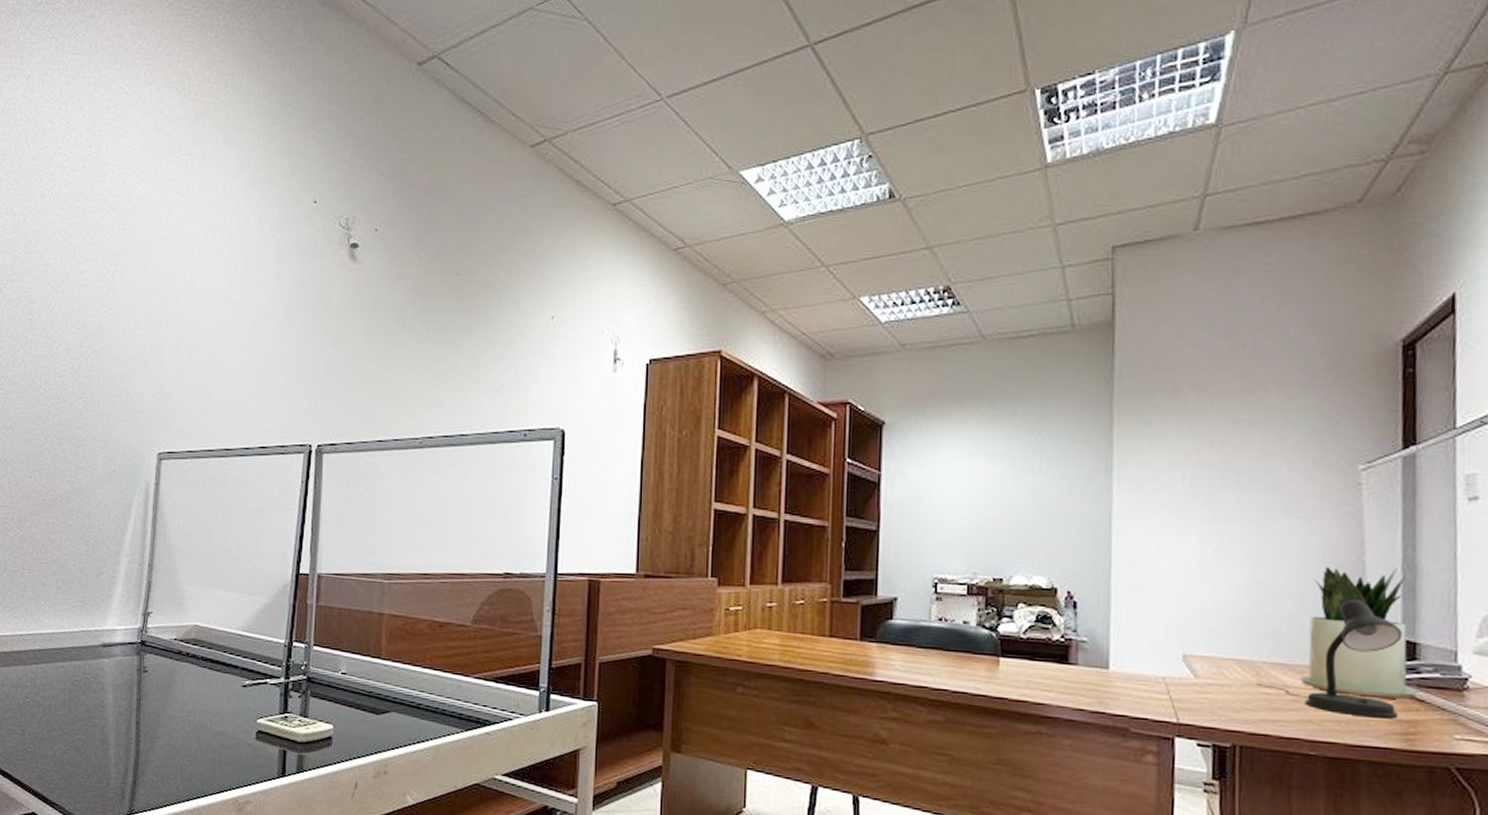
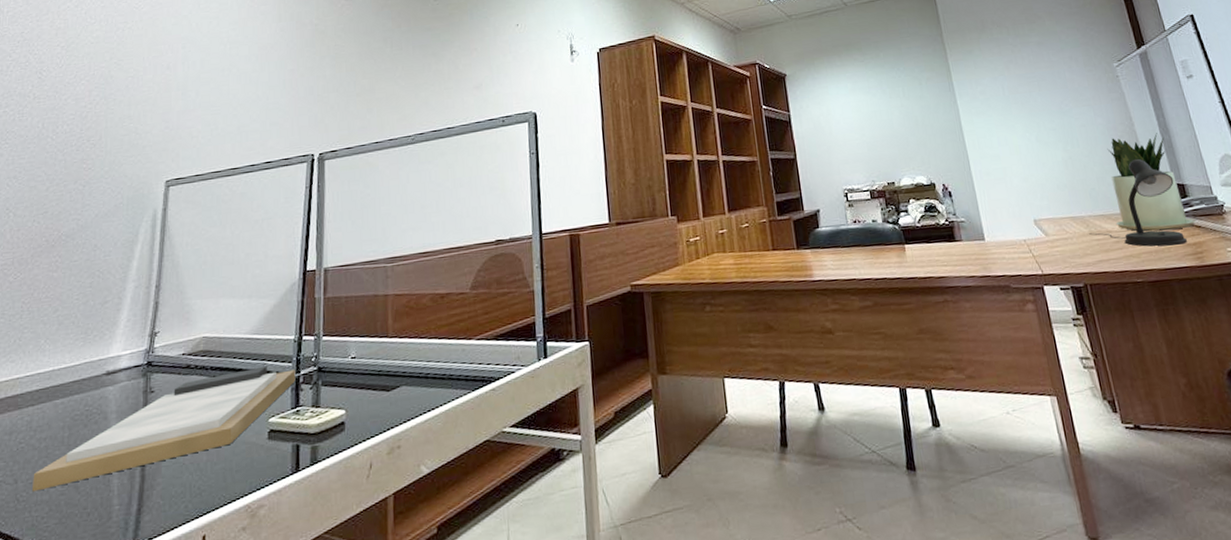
clipboard: none [38,665,285,746] -> present [32,366,296,492]

